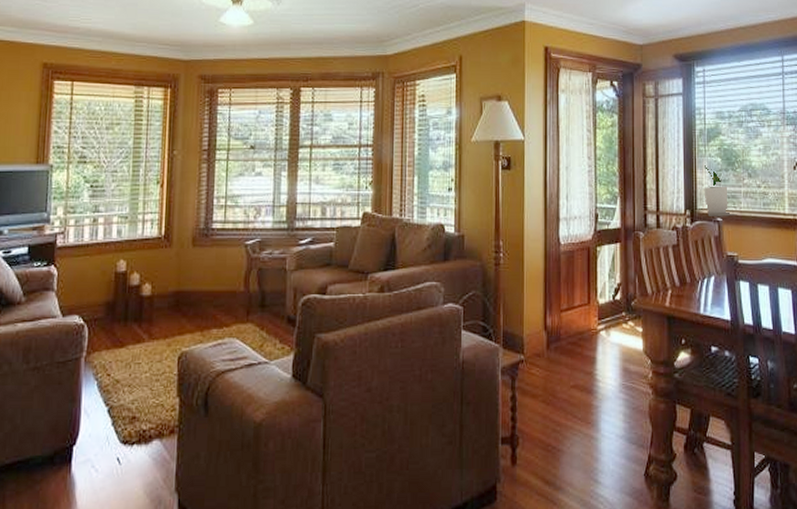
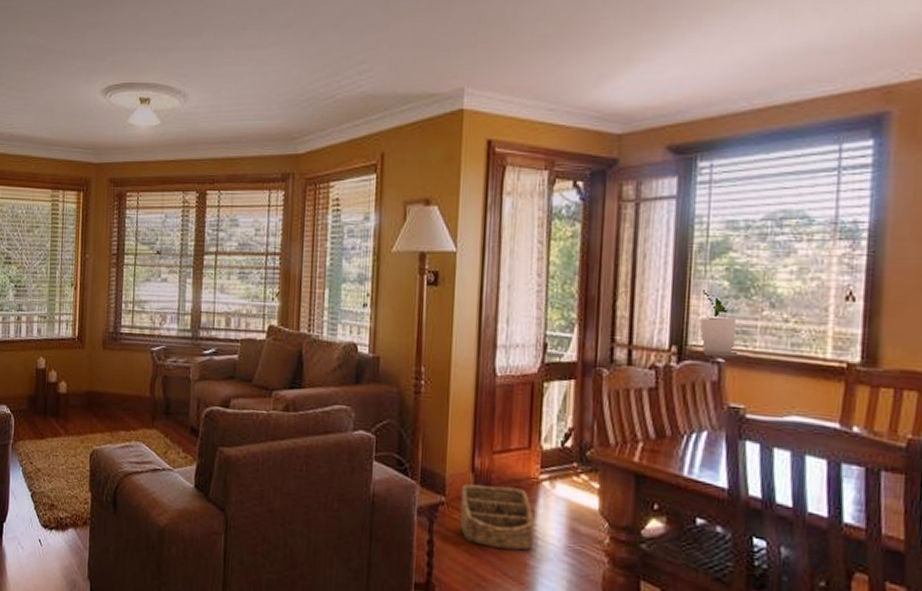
basket: none [536,340,595,394] -> present [460,484,534,550]

